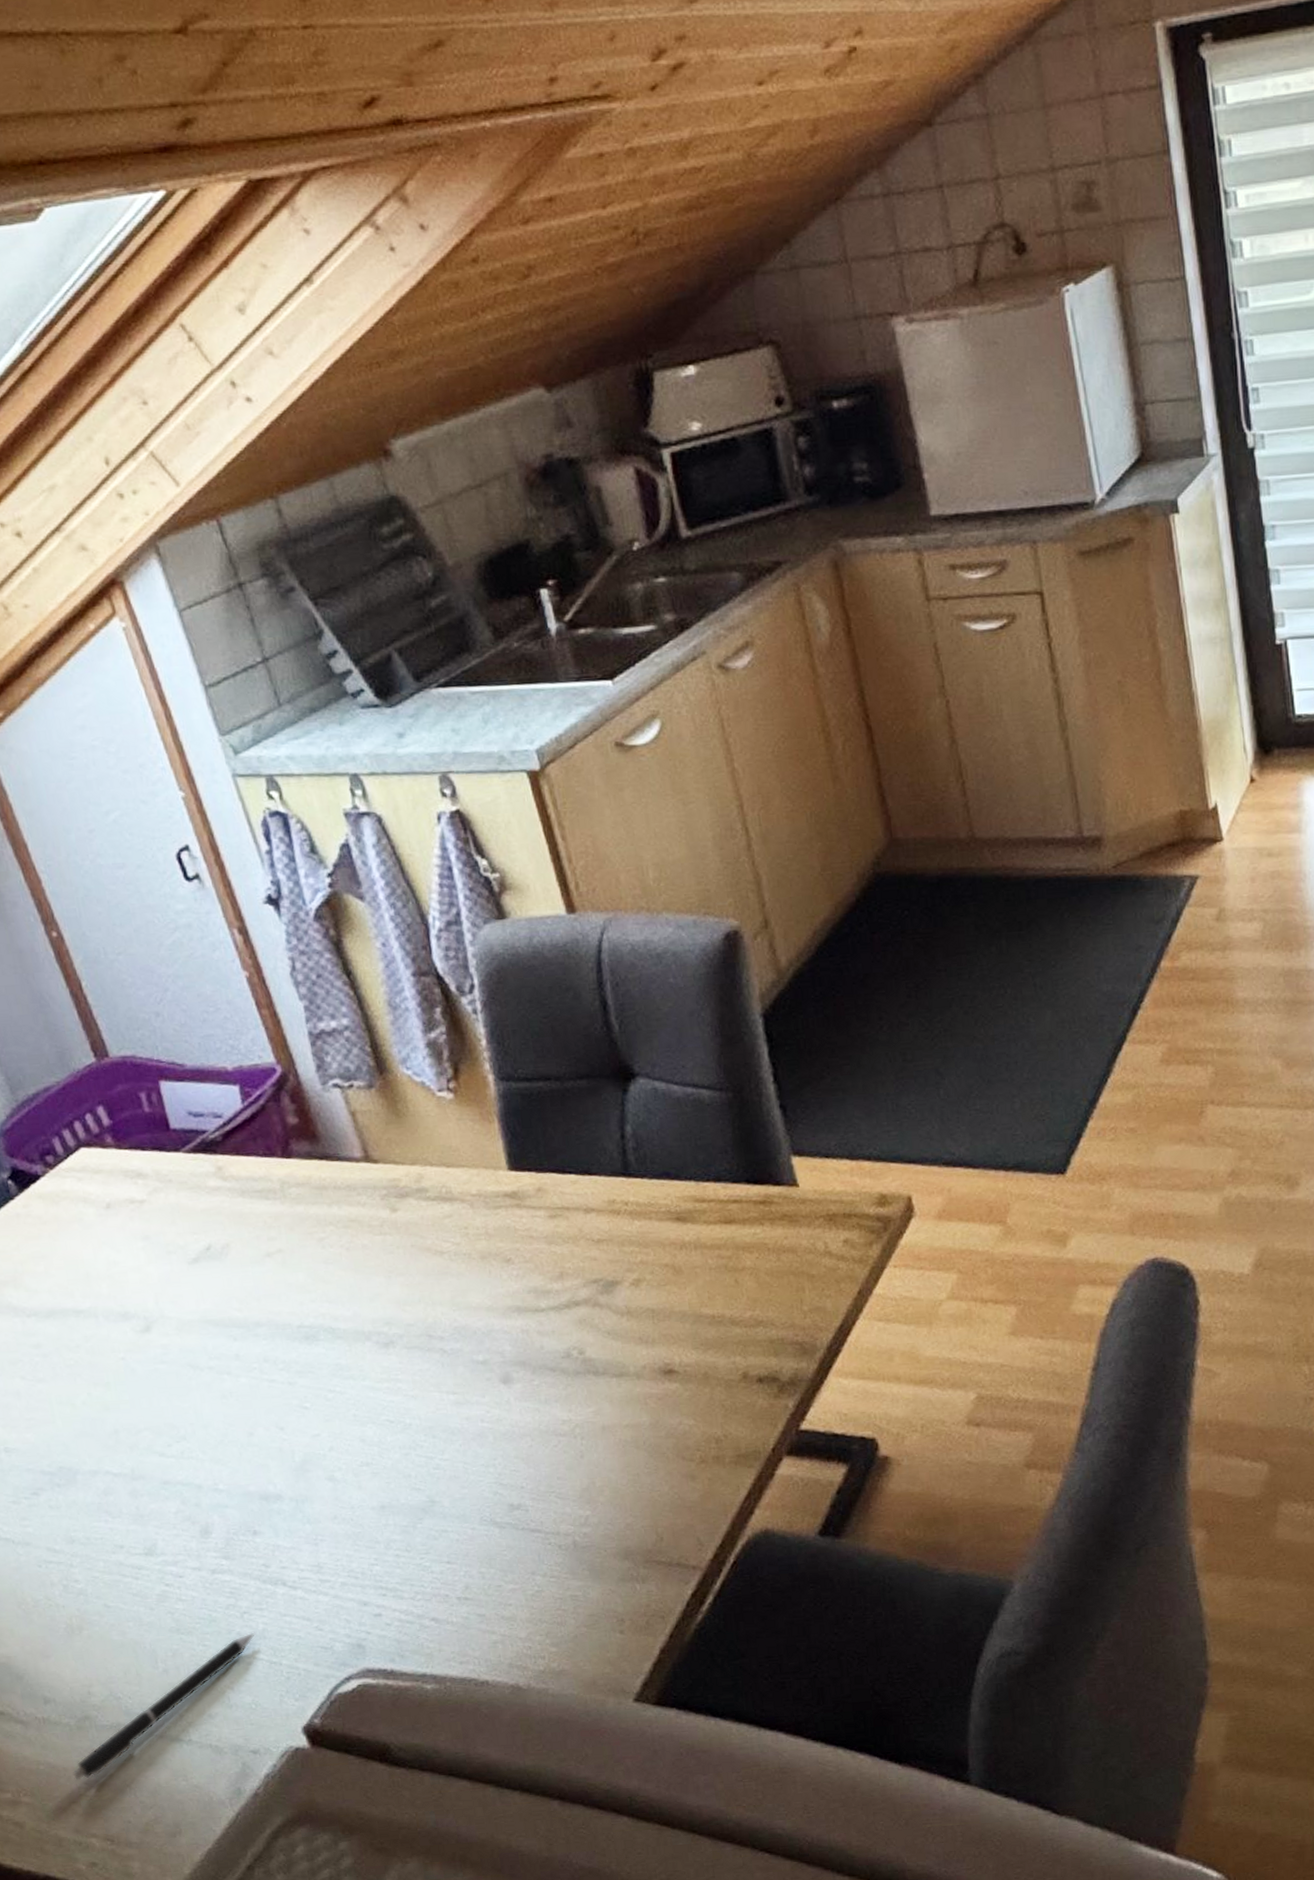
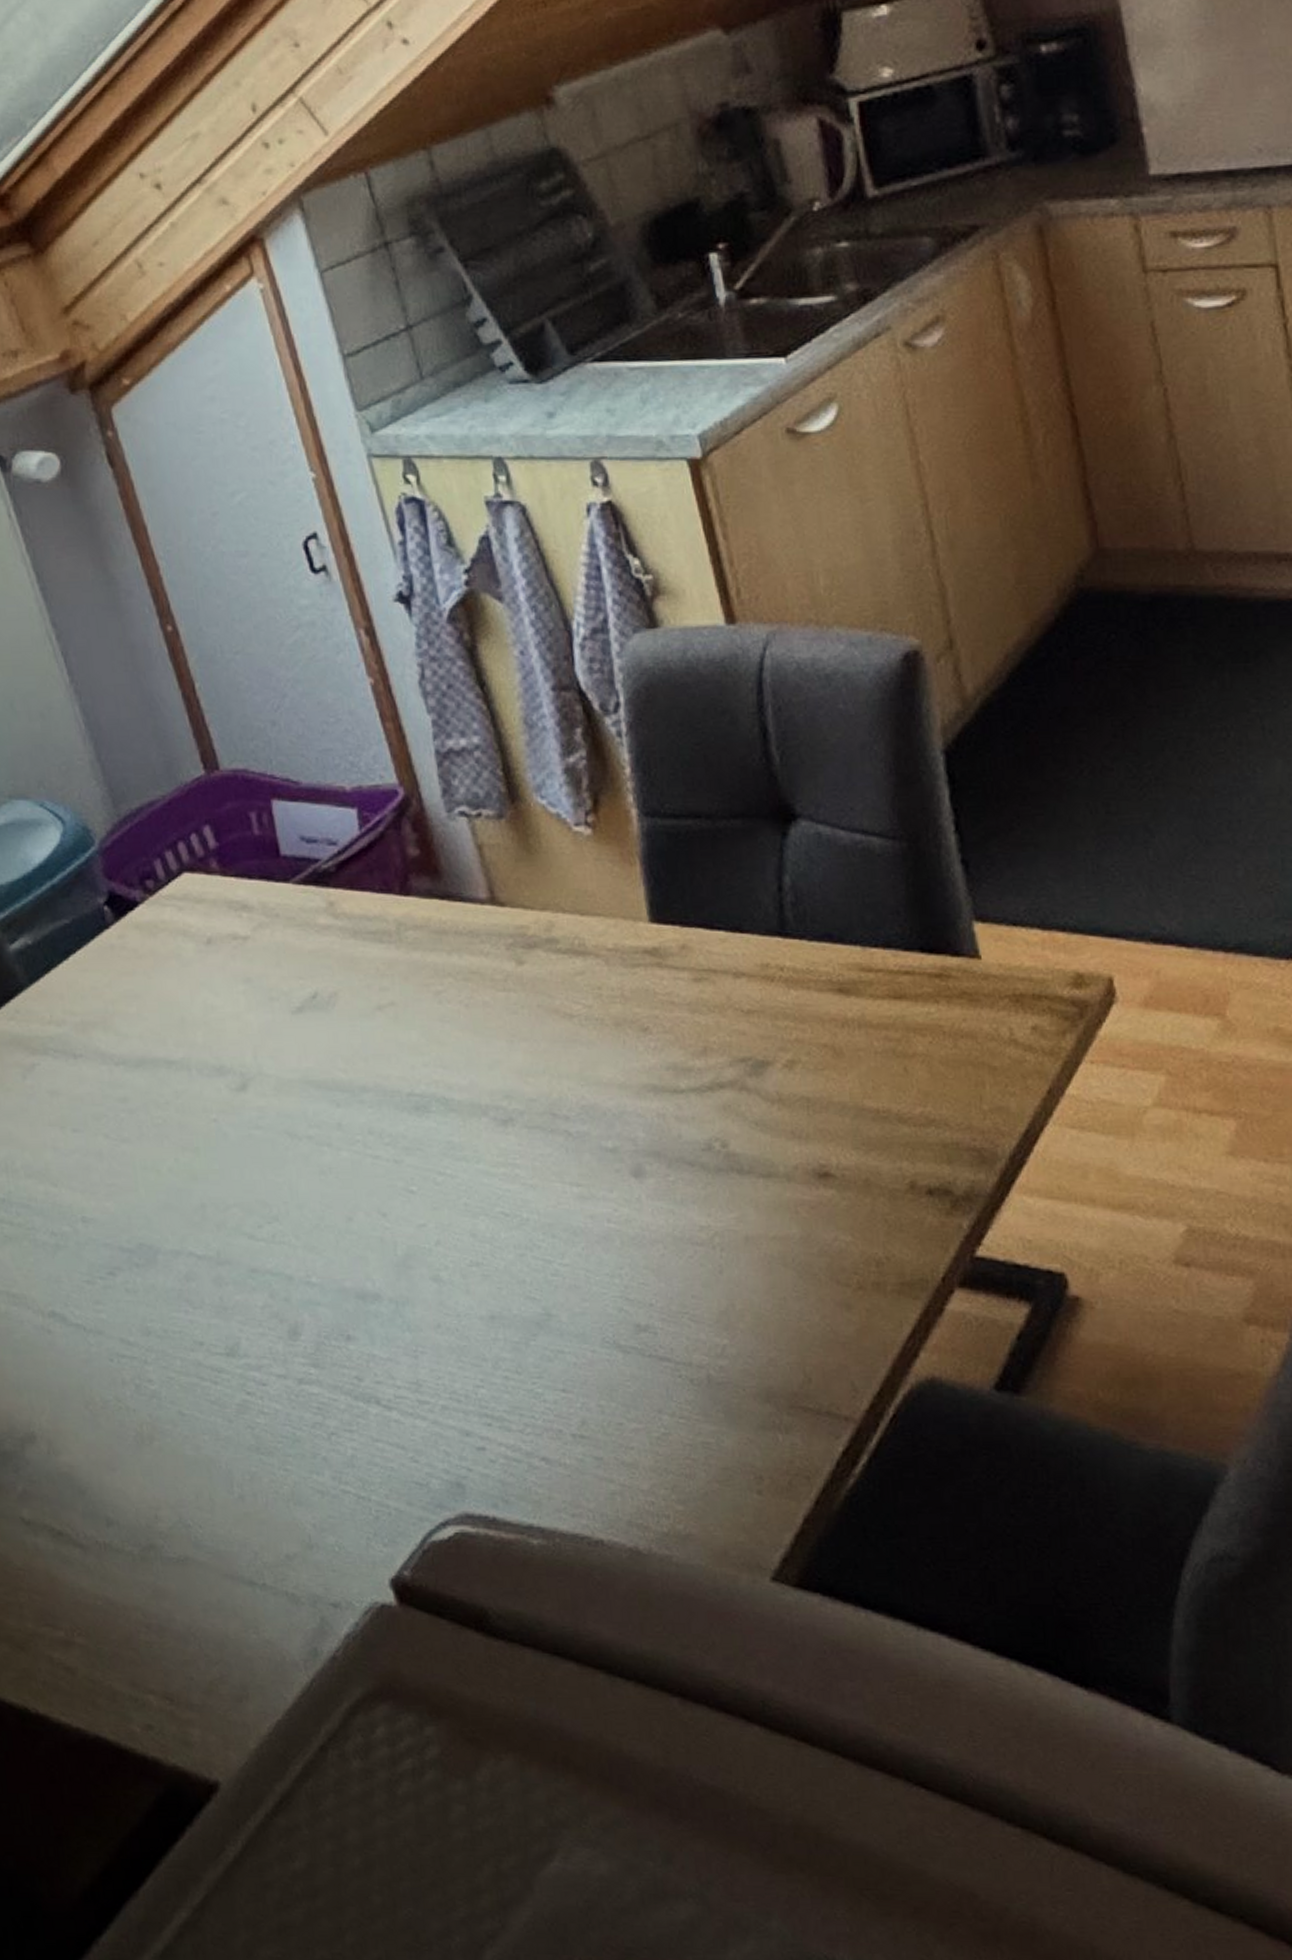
pen: present [72,1632,256,1781] -> none [132,1458,344,1623]

